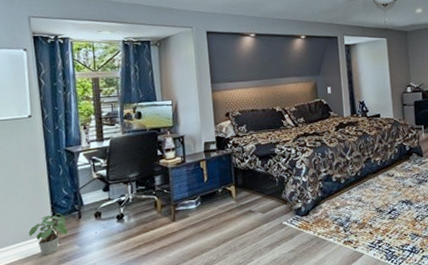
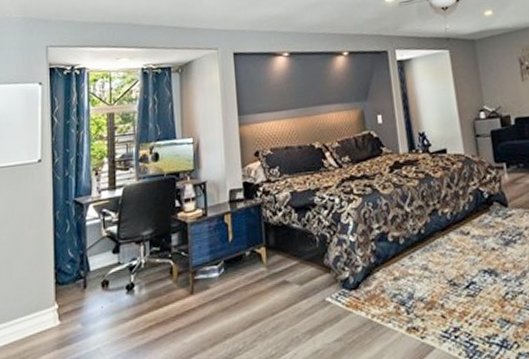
potted plant: present [28,213,68,255] -> none [28,281,71,335]

